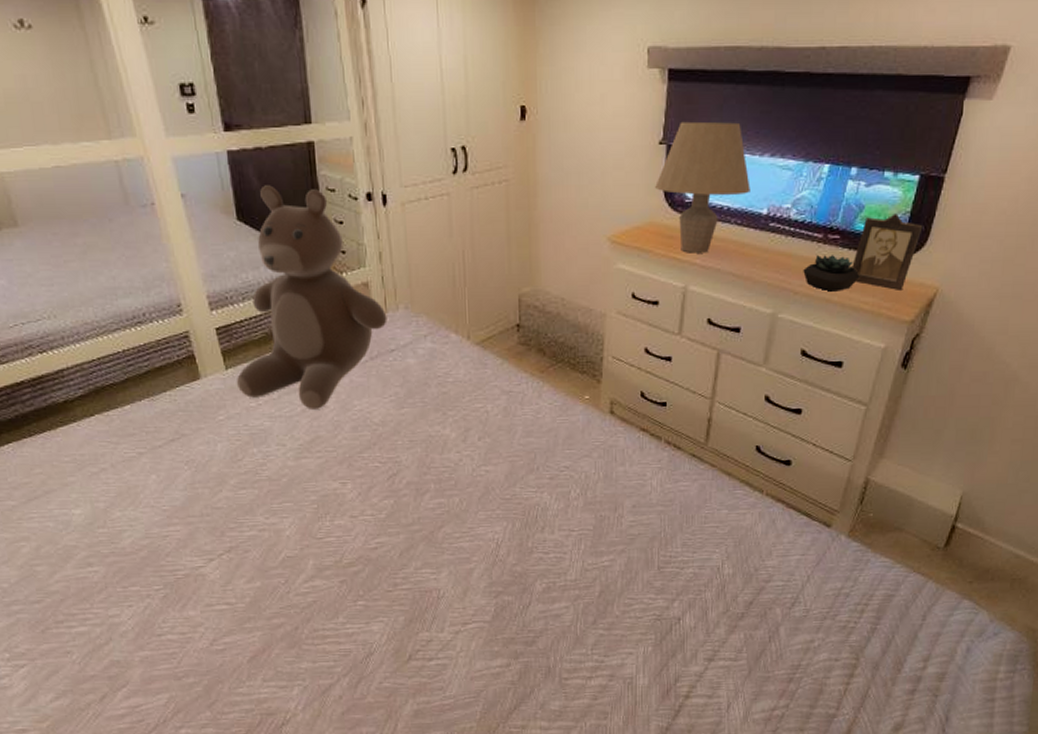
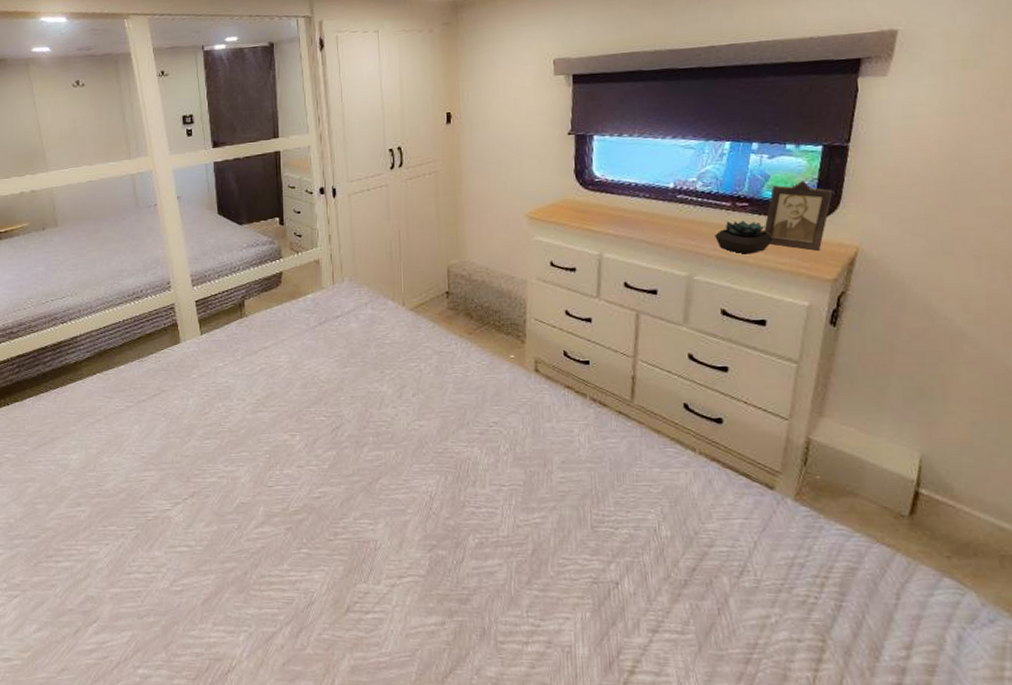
bear: present [237,185,387,409] -> none [209,186,334,369]
table lamp: present [655,121,750,253] -> none [566,112,656,225]

